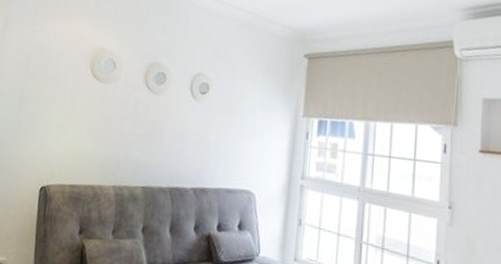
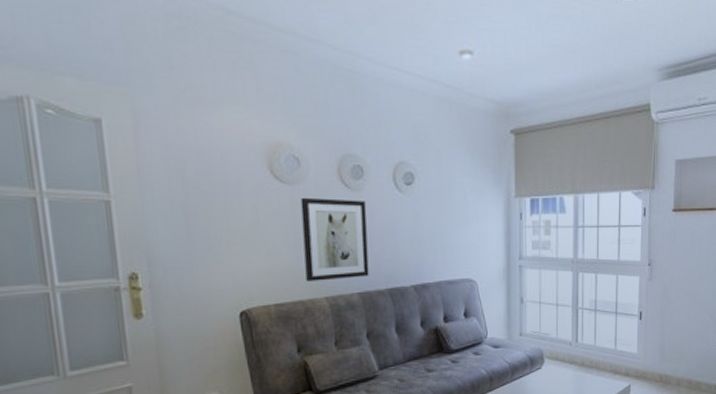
wall art: none [100,94,163,173] -> present [300,197,369,282]

